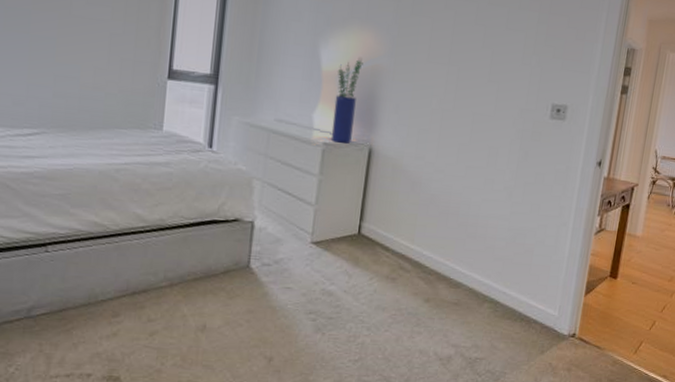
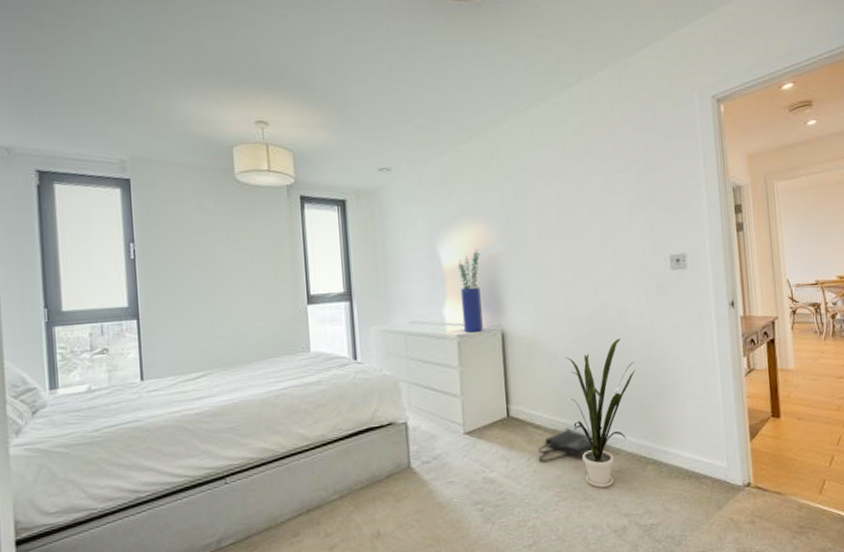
tote bag: none [380,254,439,285] -> present [537,427,594,463]
house plant: none [421,176,494,317] -> present [565,338,636,488]

